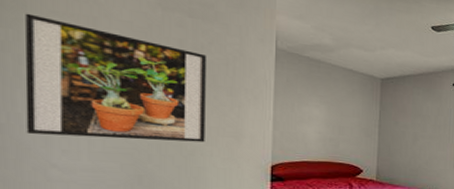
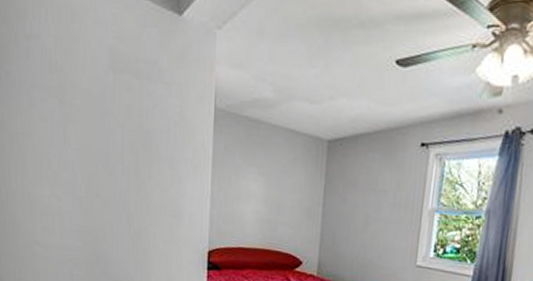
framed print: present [25,13,208,143] -> none [15,89,152,222]

